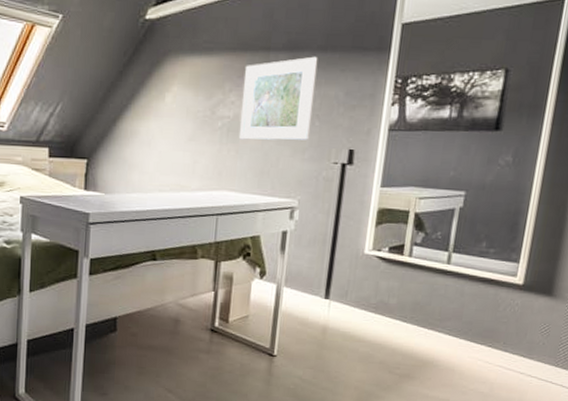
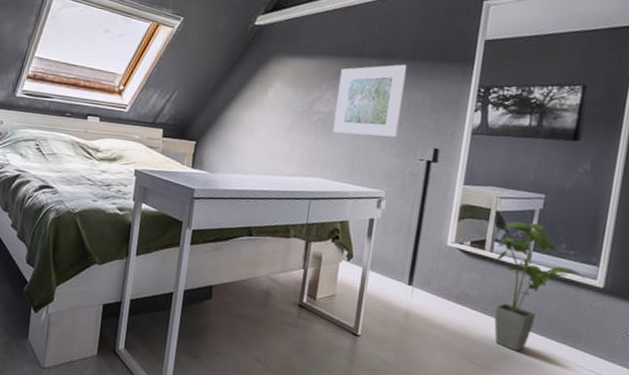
house plant: none [413,222,506,357] -> present [494,221,586,352]

